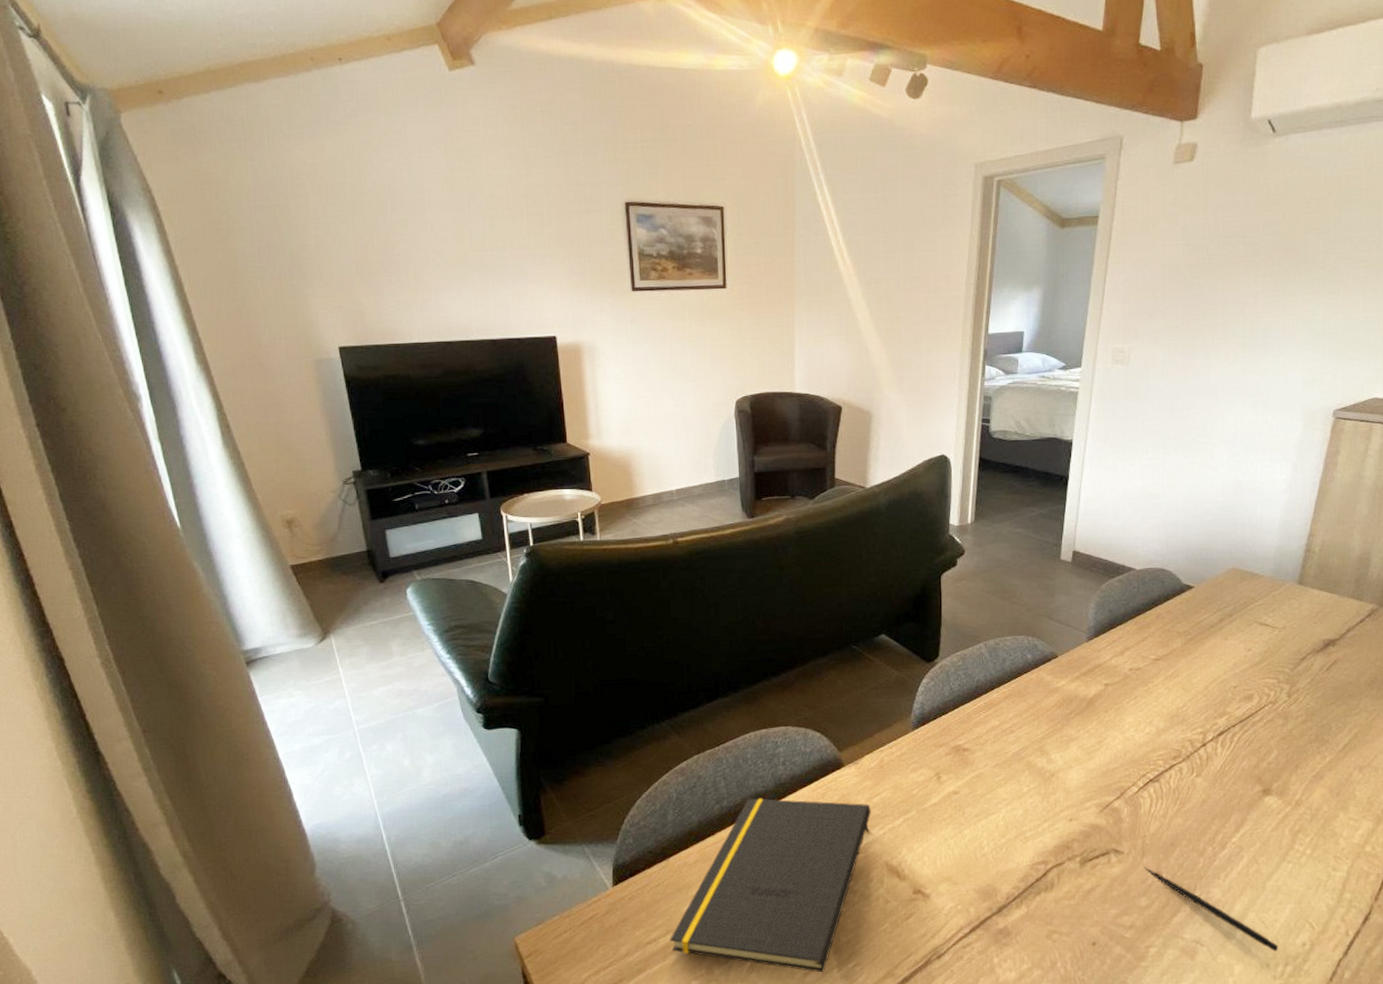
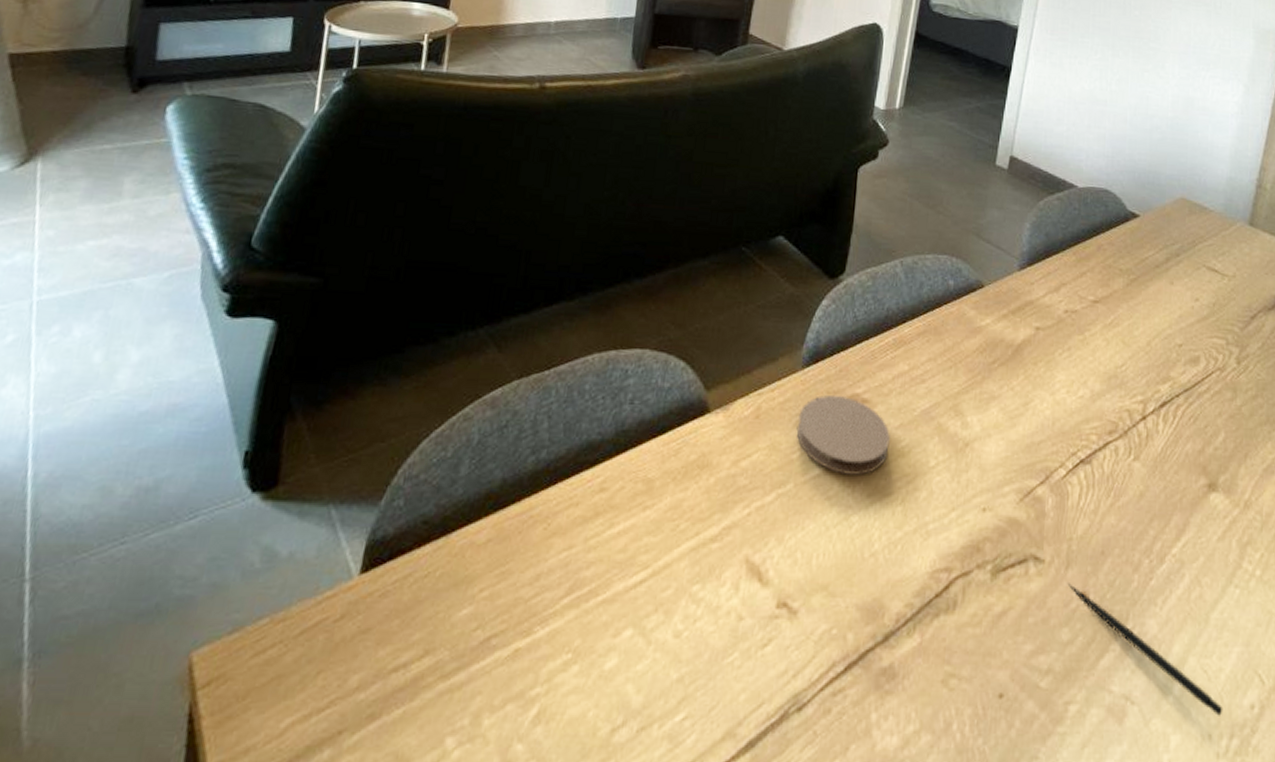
notepad: present [670,798,871,973] -> none [427,449,736,729]
coaster: none [913,748,989,803] -> present [796,395,890,477]

